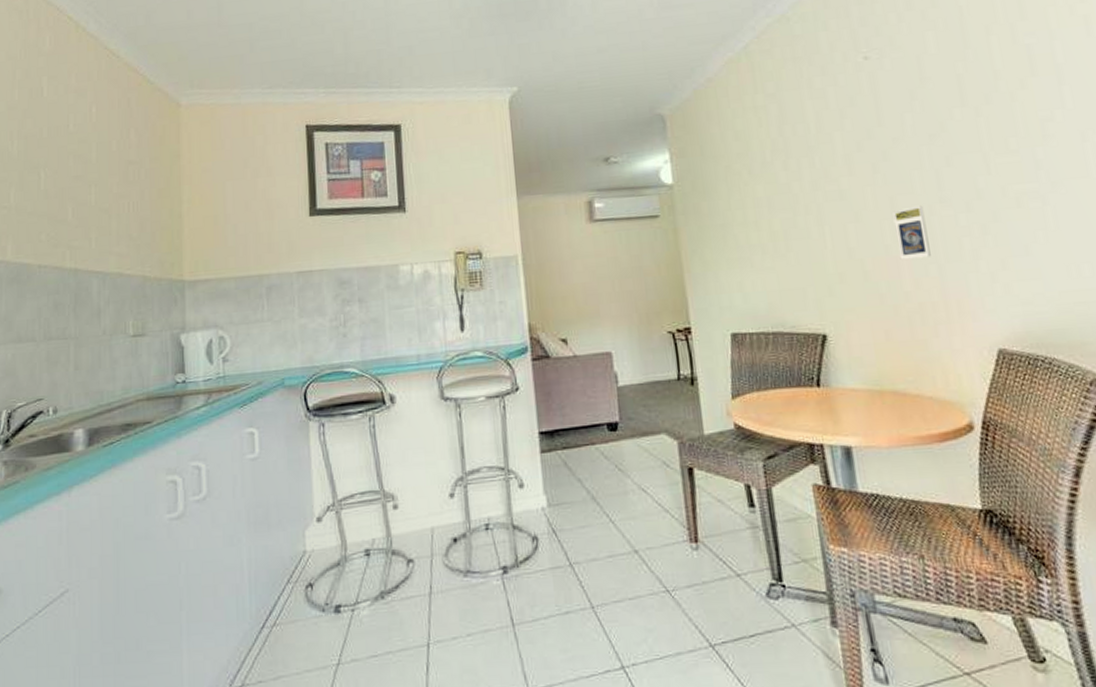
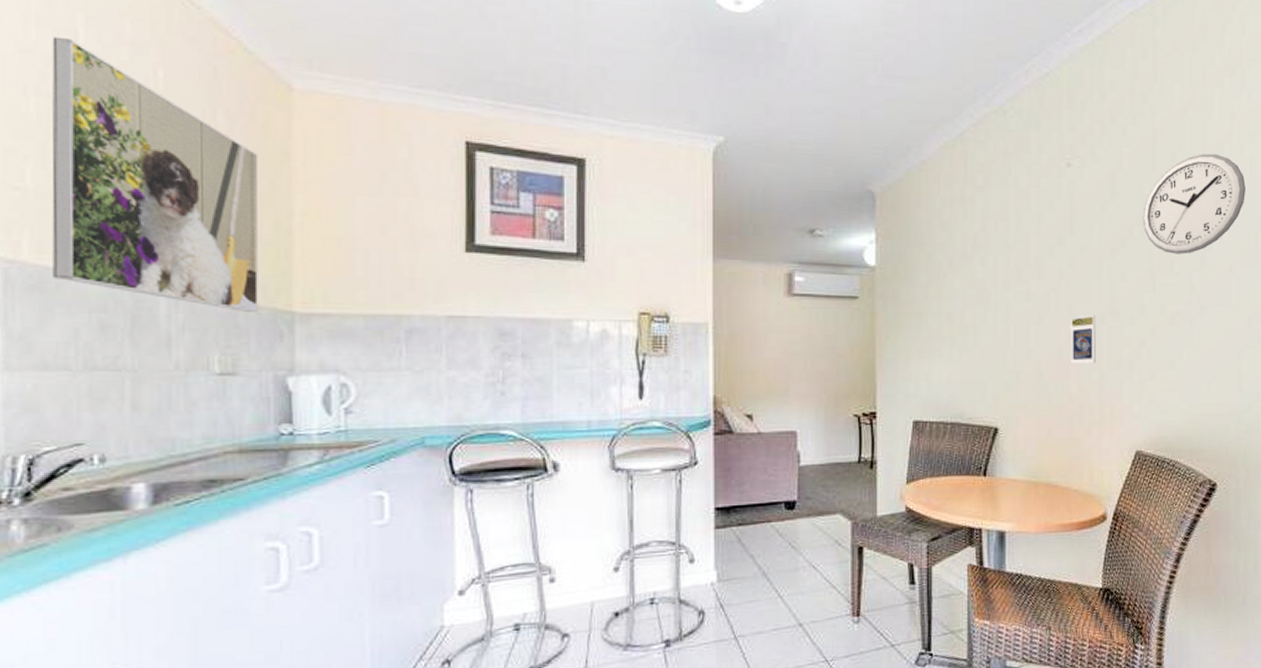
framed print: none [26,94,159,284] -> present [51,36,259,313]
wall clock: none [961,19,1086,131] -> present [1142,153,1246,254]

